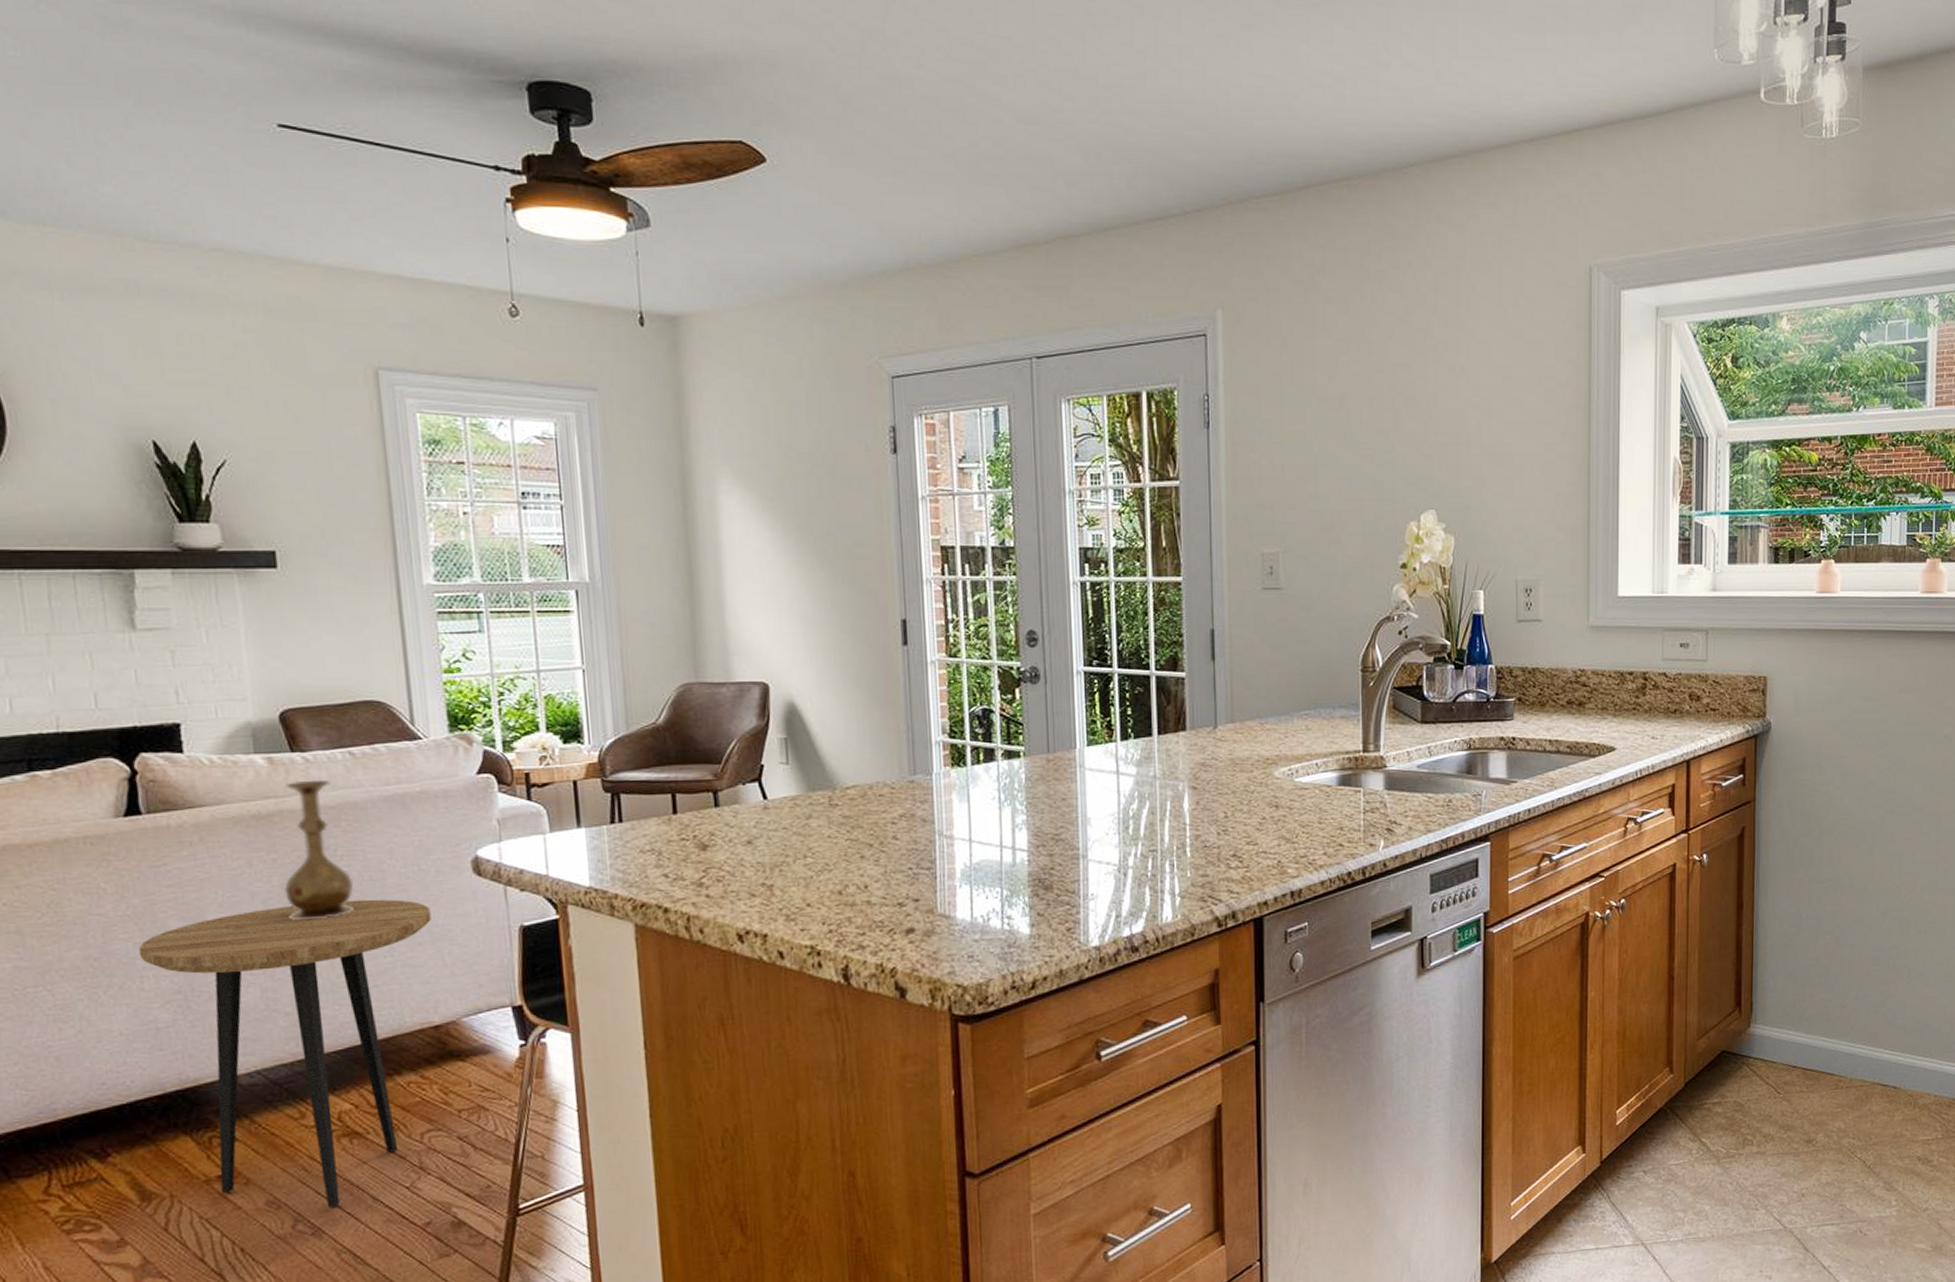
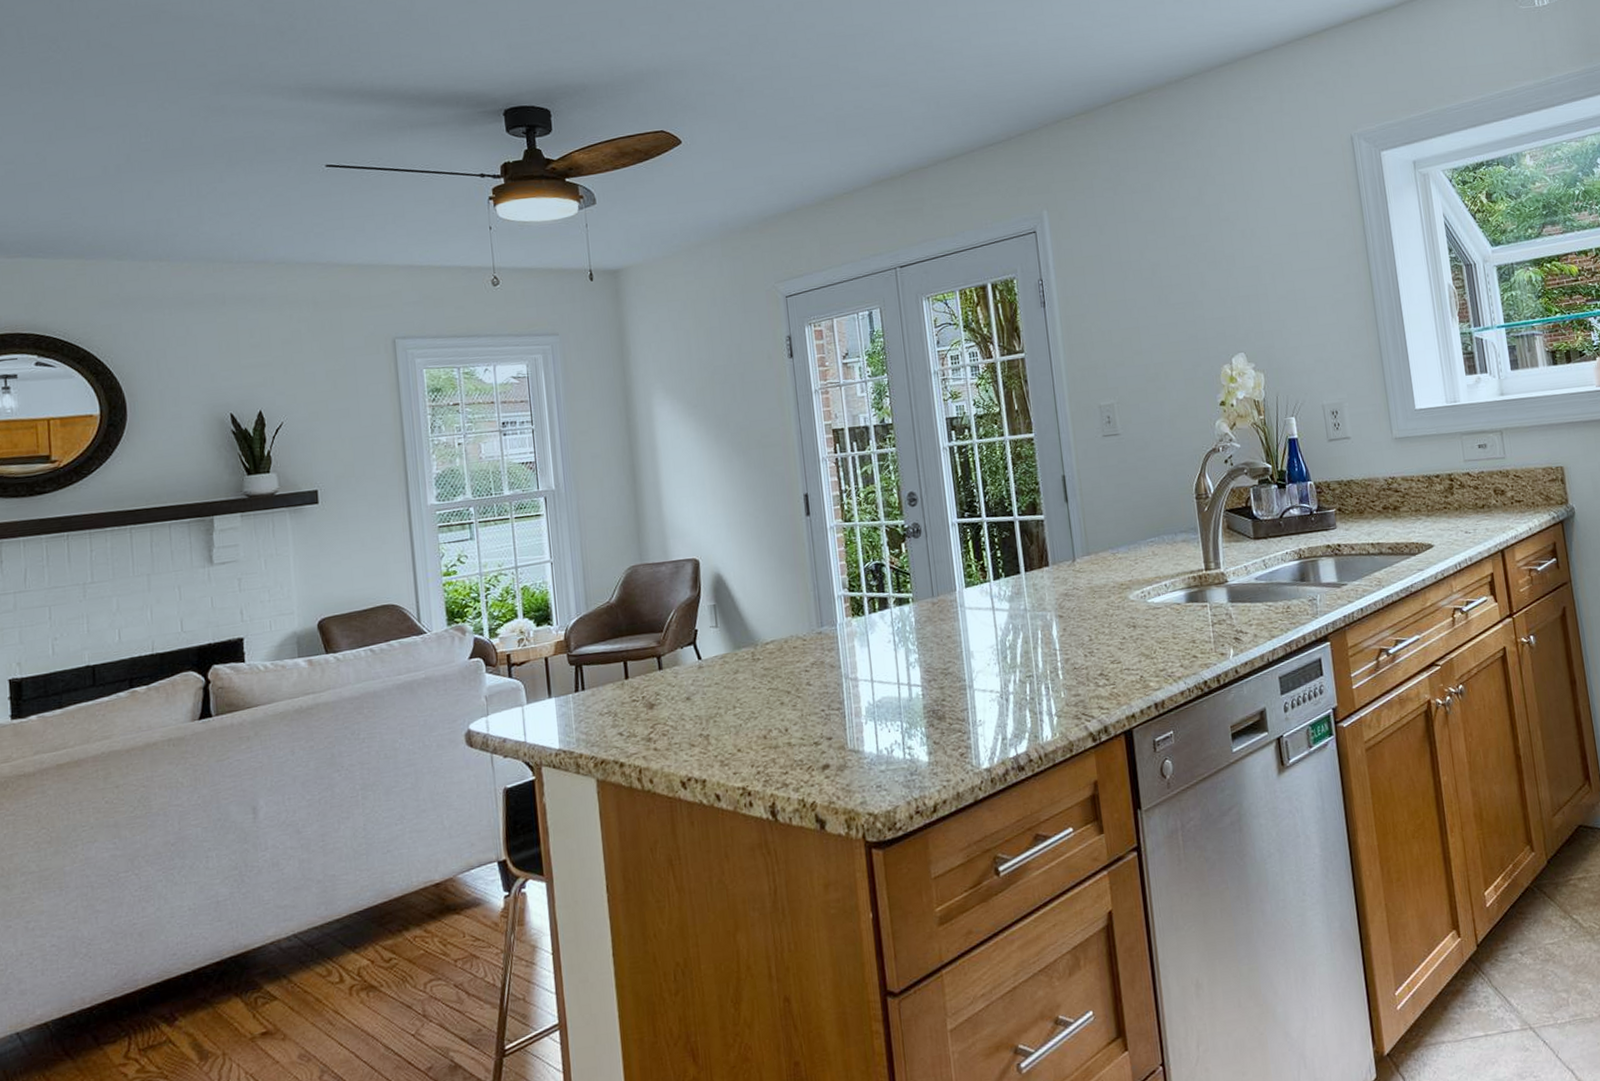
side table: present [138,899,431,1208] -> none [205,773,433,1058]
vase: present [284,779,354,921] -> none [319,674,373,798]

